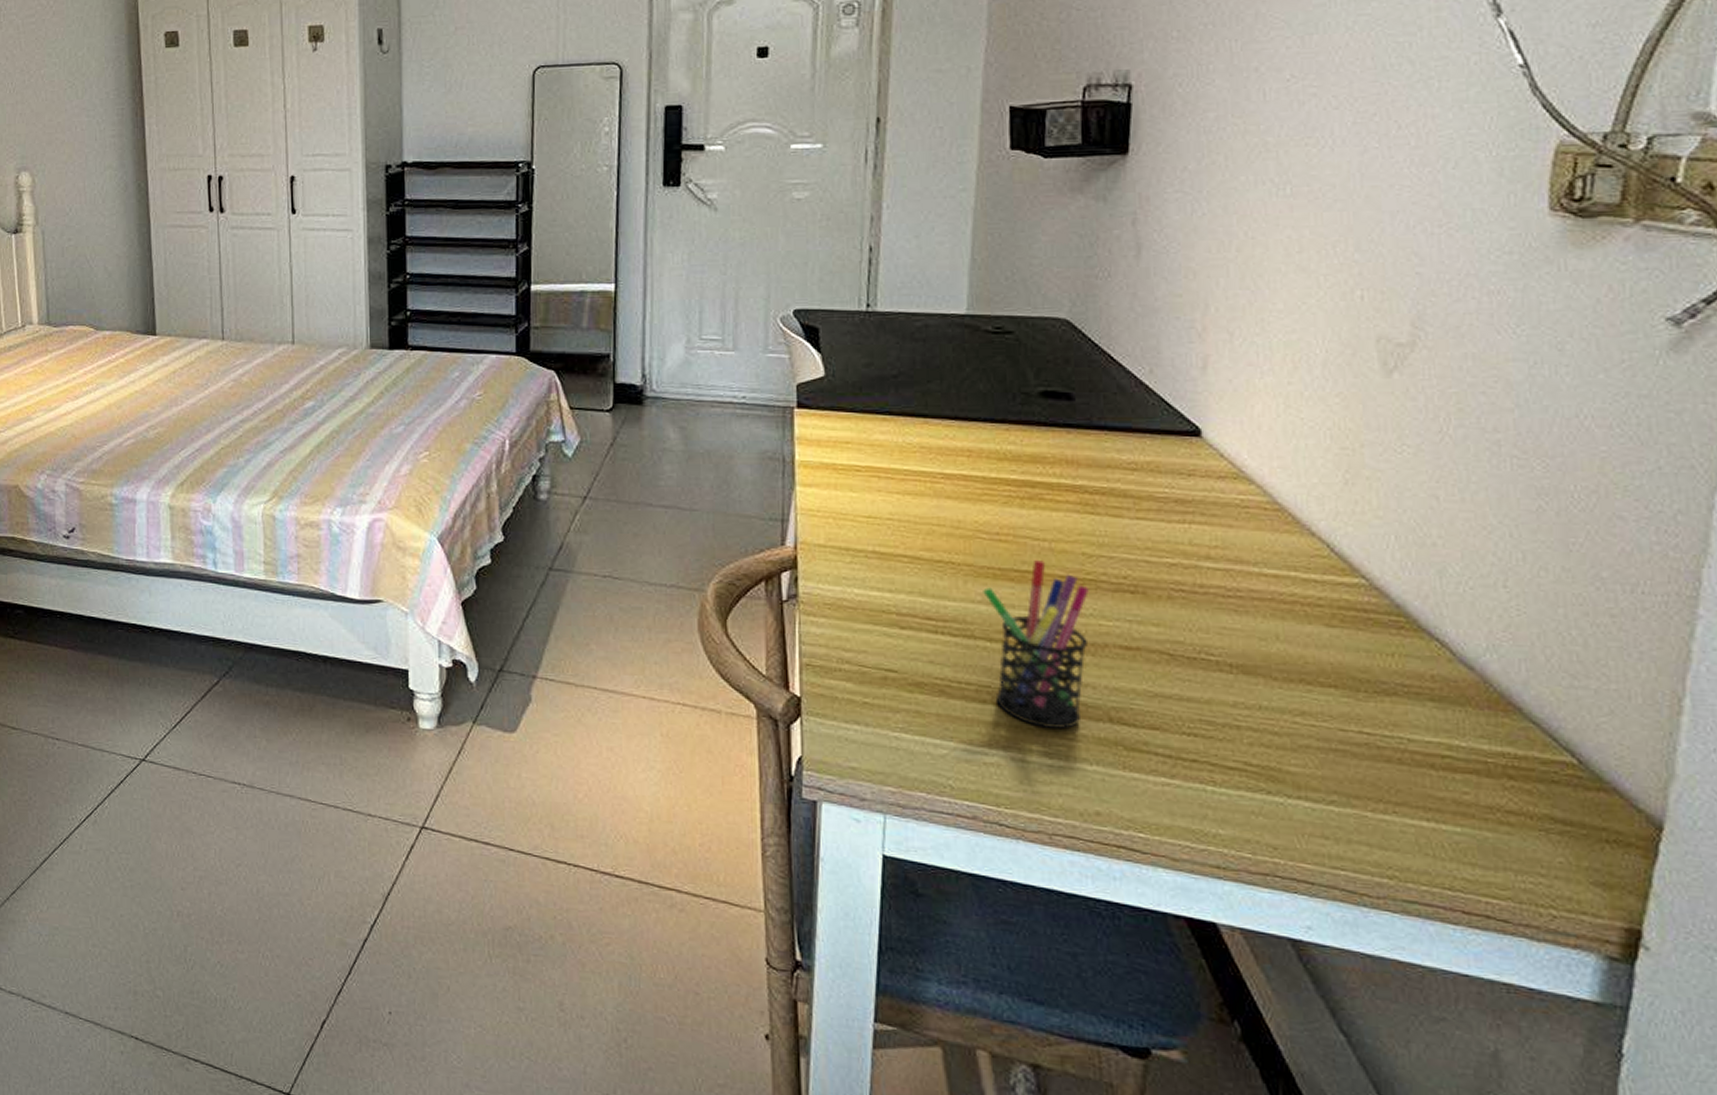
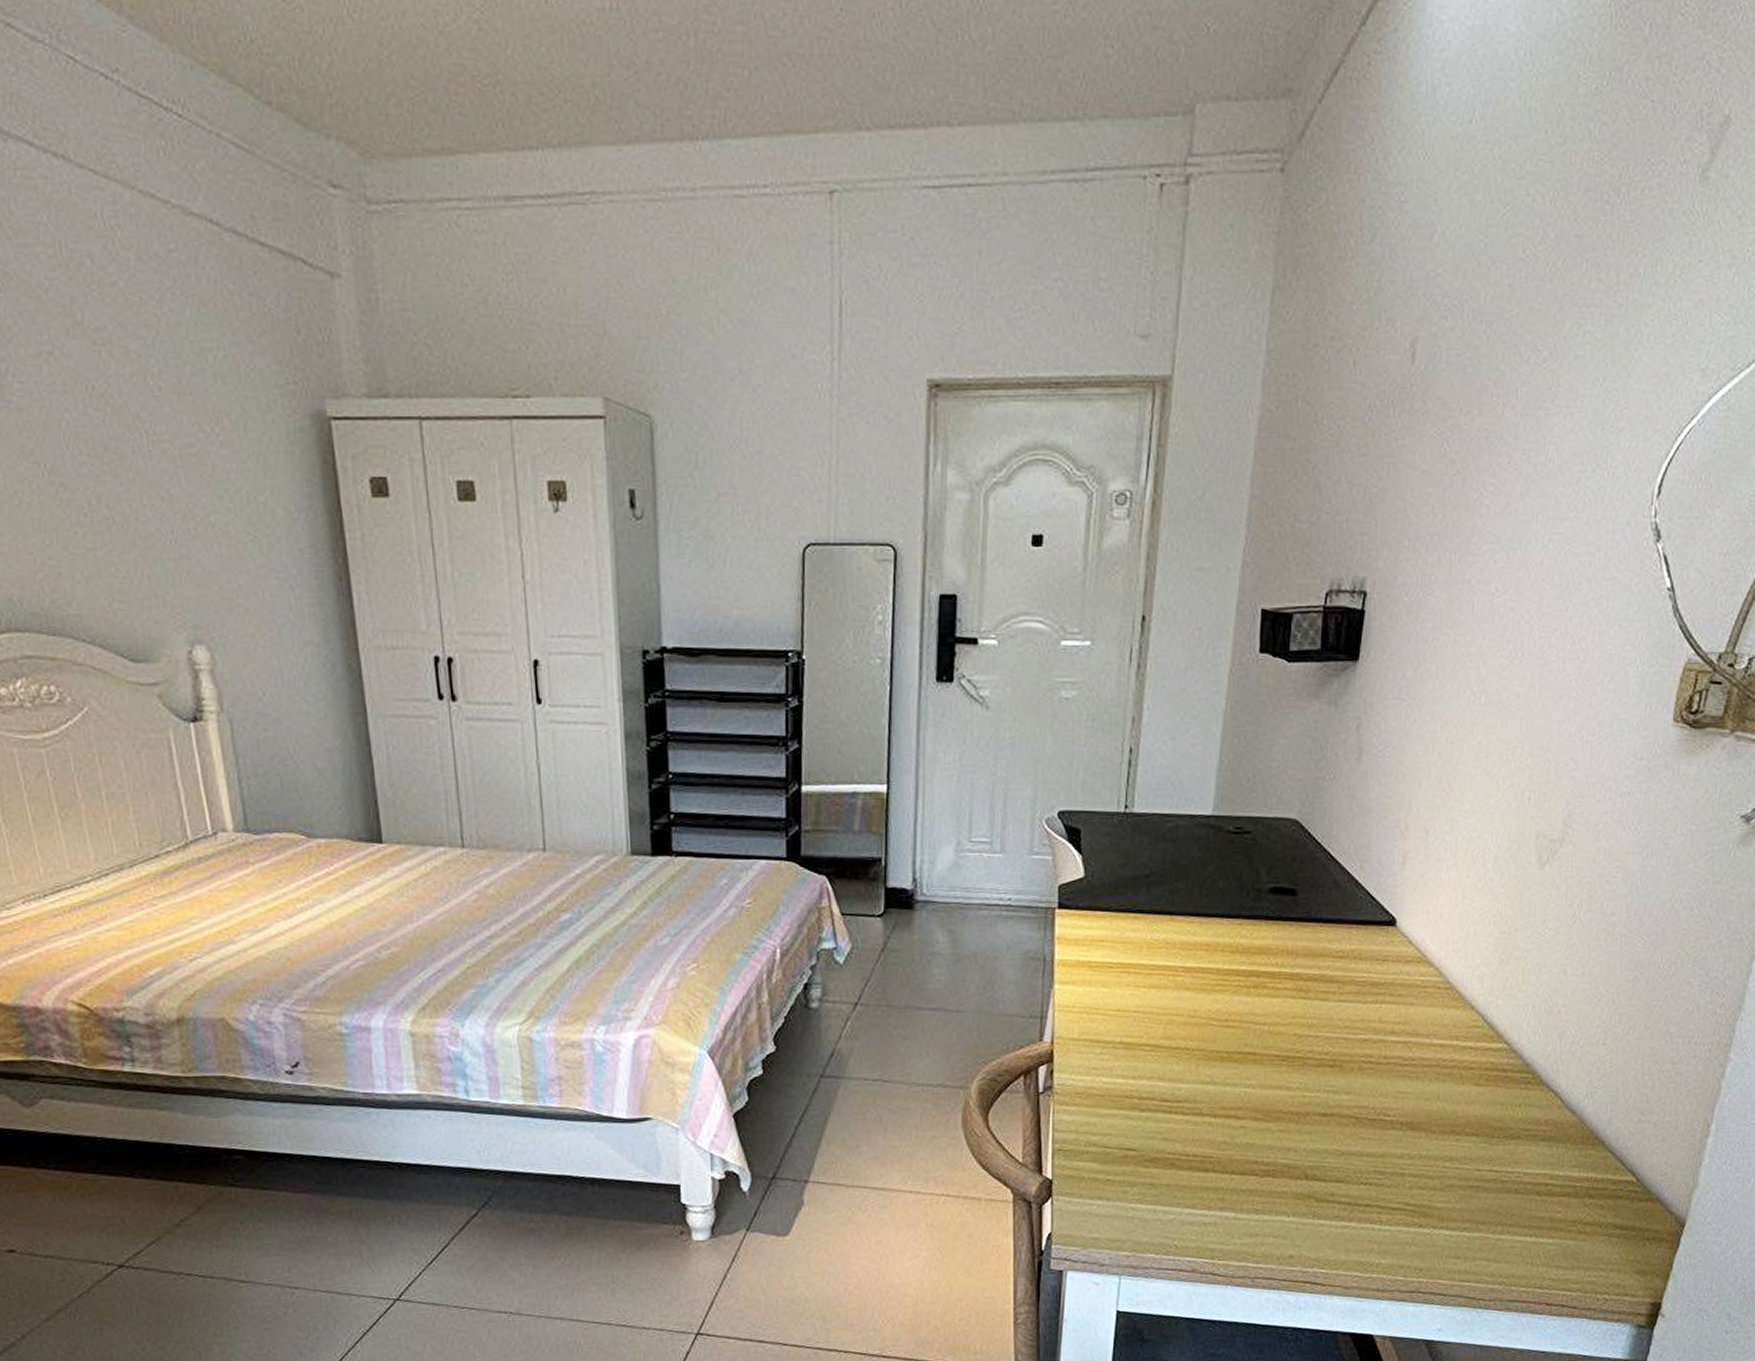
pen holder: present [983,559,1090,728] -> none [1211,1041,1299,1188]

